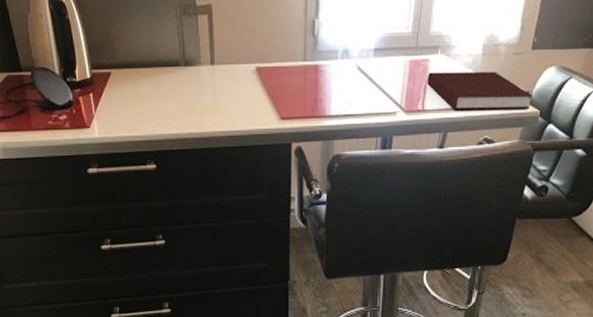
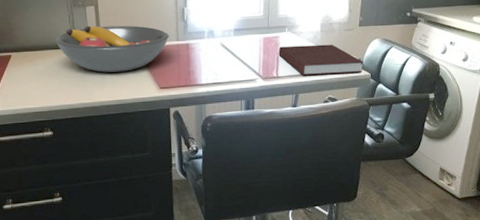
fruit bowl: none [161,39,295,97] -> present [55,25,169,73]

